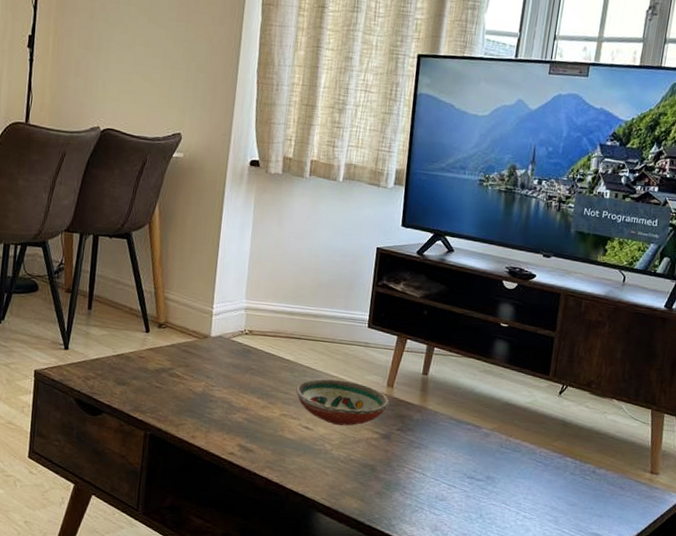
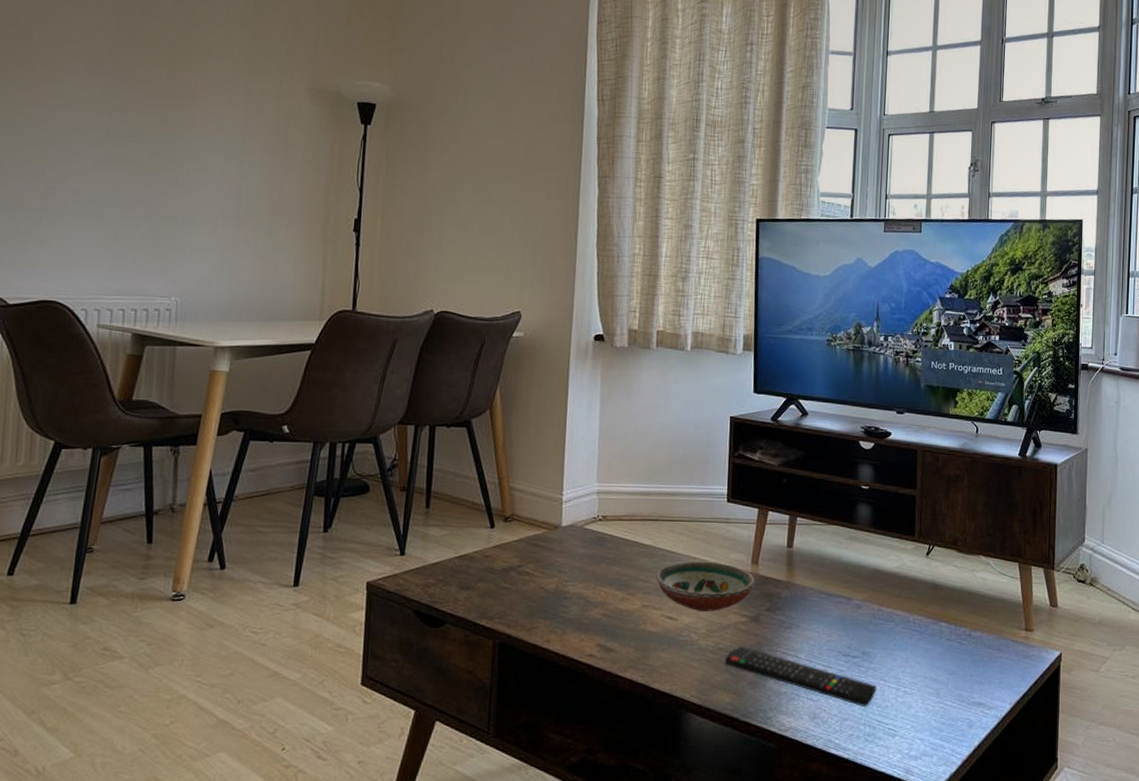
remote control: none [354,459,498,525] -> present [724,646,878,706]

